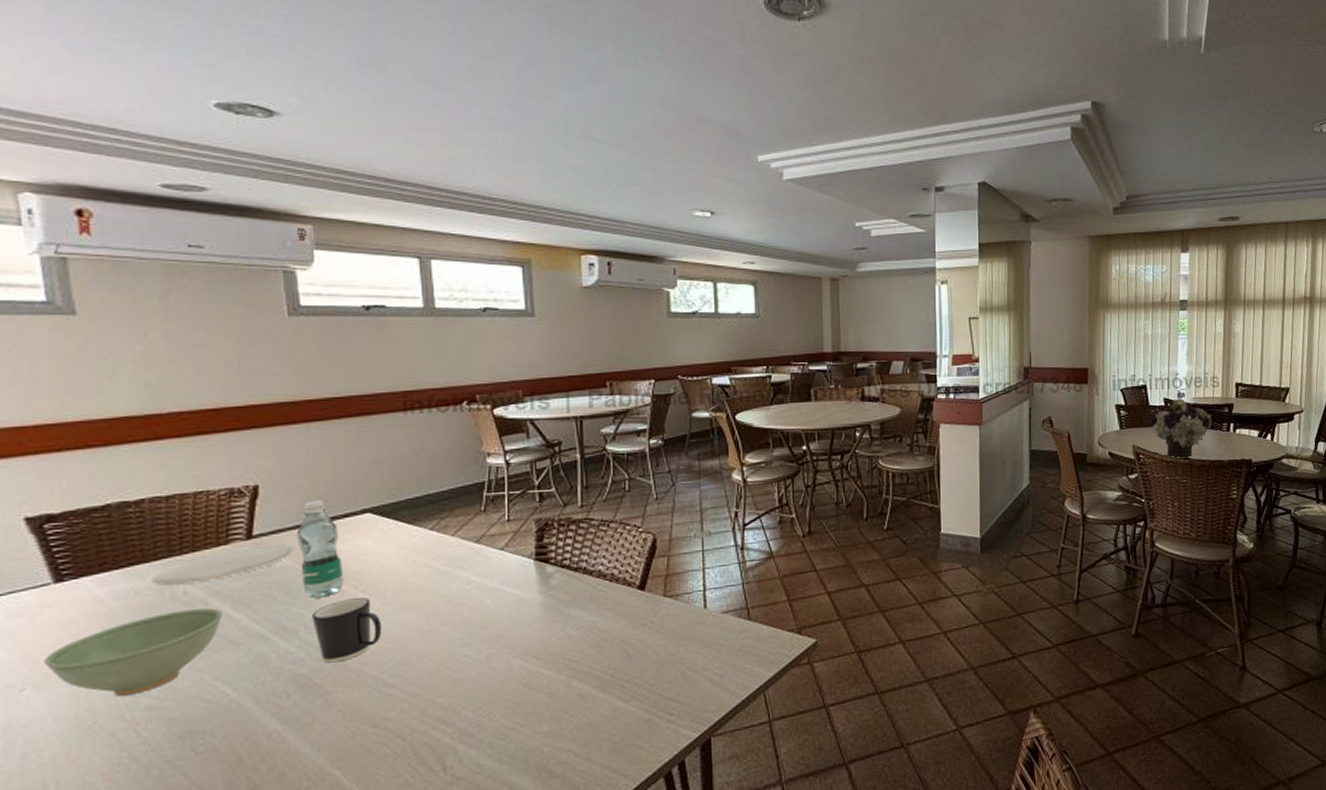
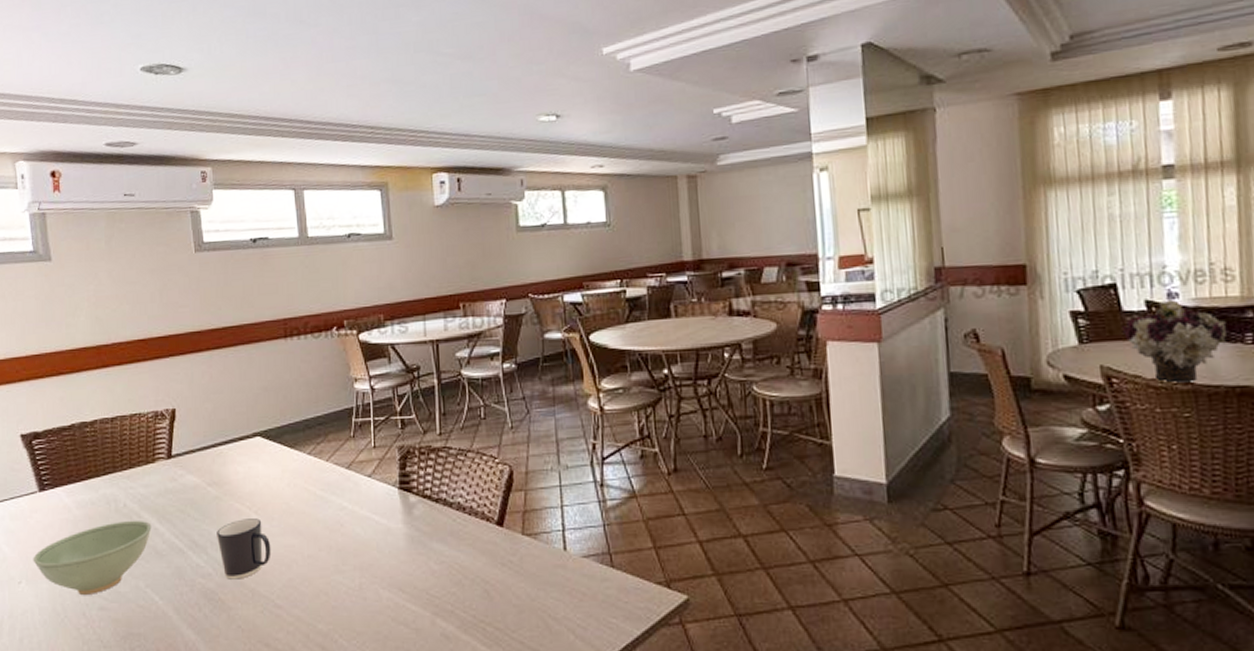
plate: present [152,545,295,587] -> none [102,465,203,499]
bottle: present [296,500,344,598] -> none [204,423,241,516]

